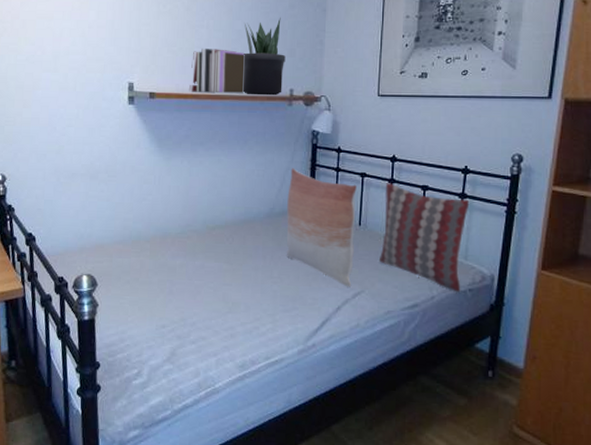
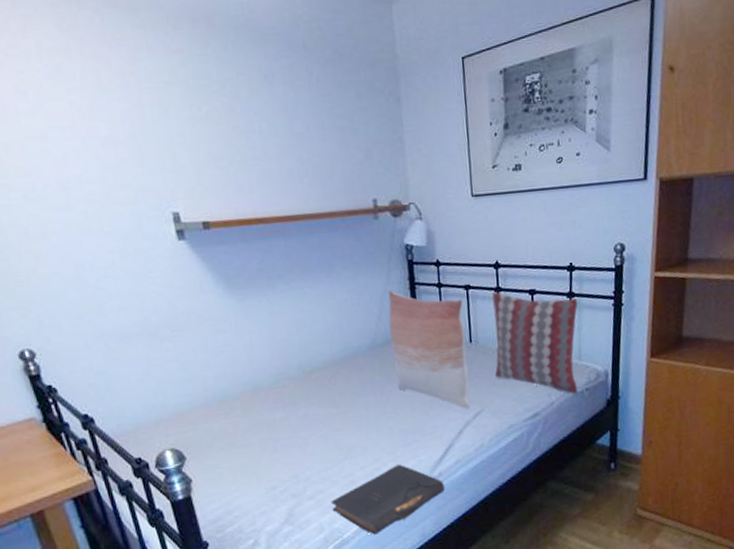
books: present [188,49,245,94] -> none [248,158,319,217]
book: none [210,327,317,392] -> present [331,464,446,536]
planter: present [242,17,286,96] -> none [306,112,364,212]

